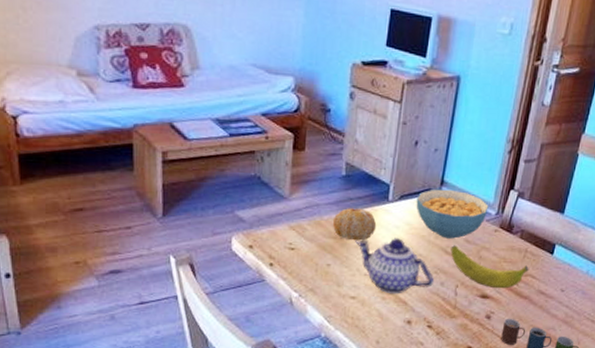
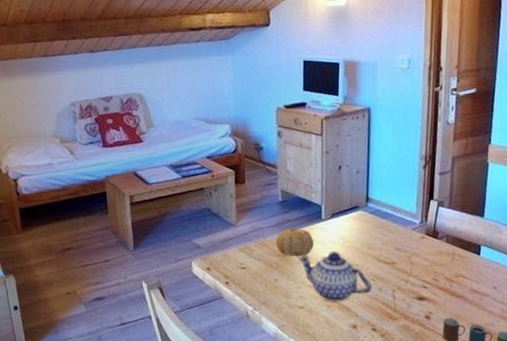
cereal bowl: present [416,189,489,239] -> none [346,204,413,248]
banana: present [450,245,529,289] -> none [383,254,459,291]

